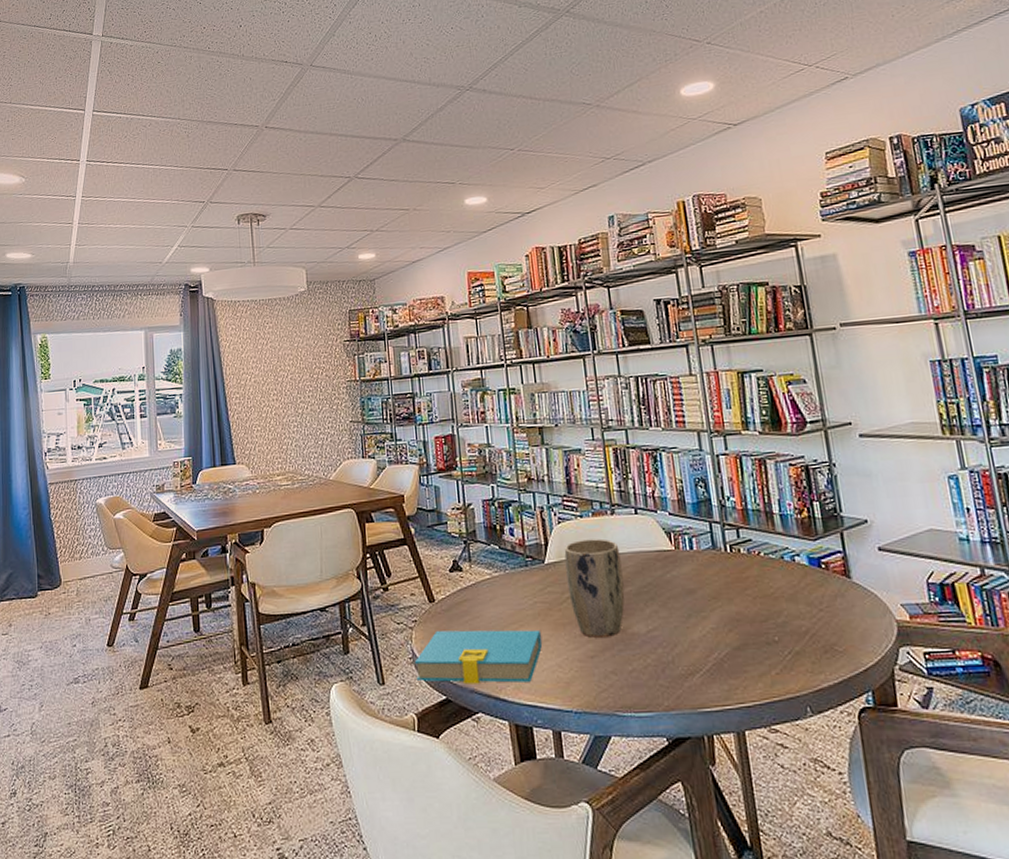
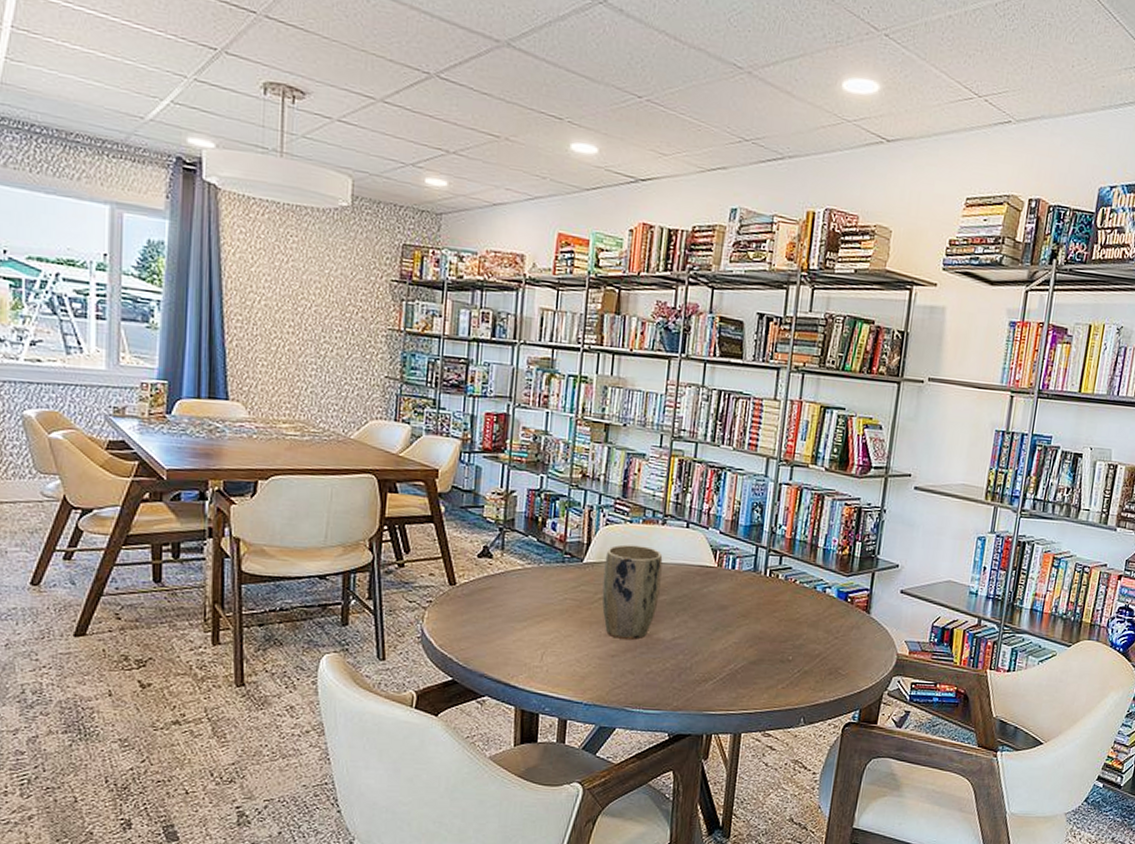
book: present [414,629,543,685] -> none [421,614,566,673]

